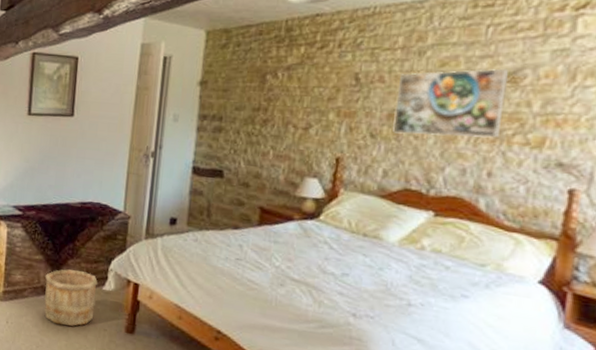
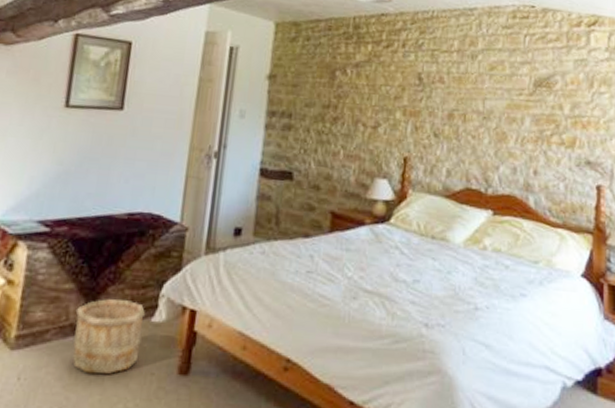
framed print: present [393,68,509,138] -> none [453,73,544,138]

